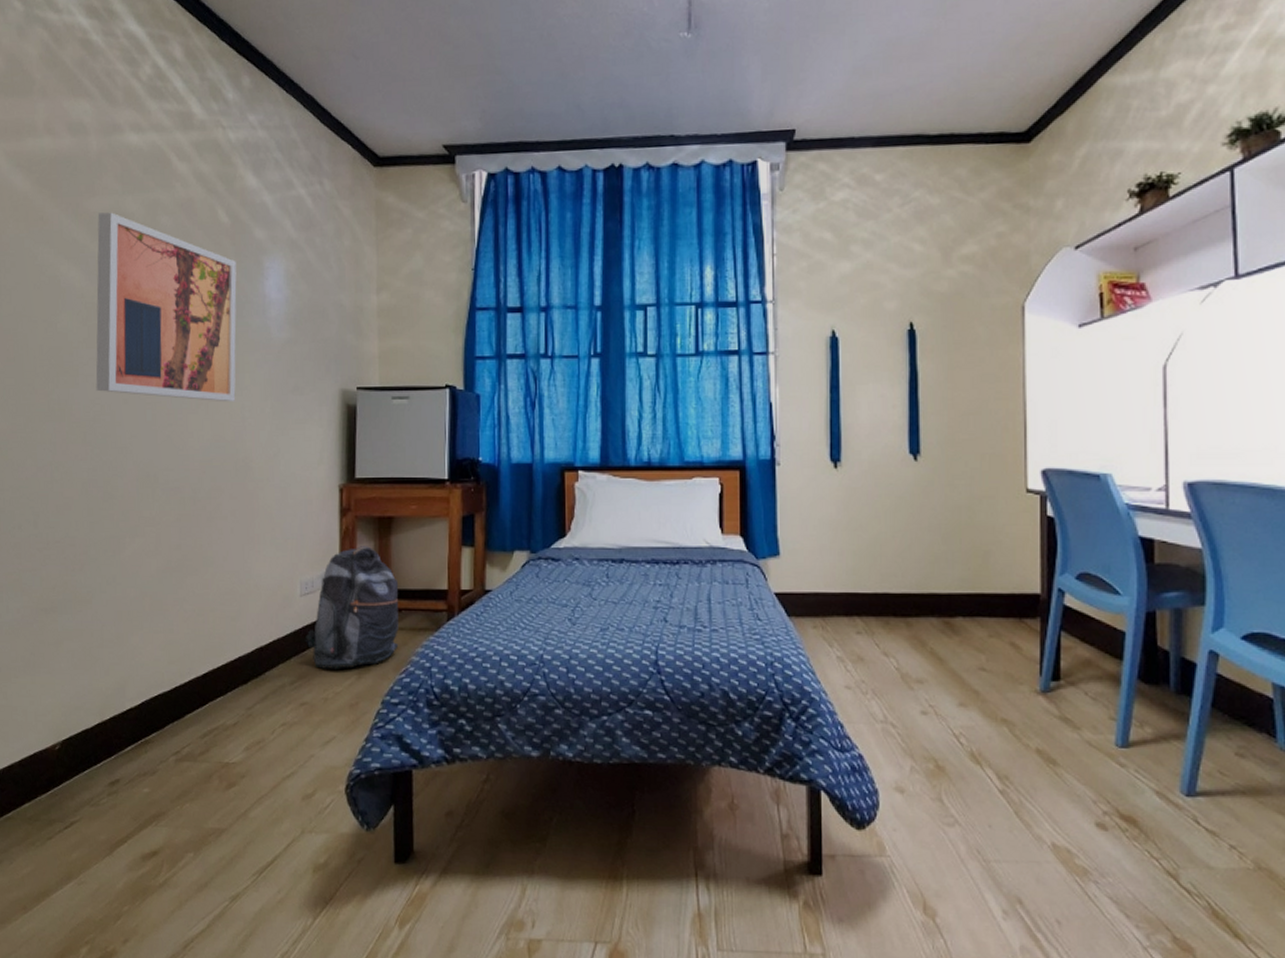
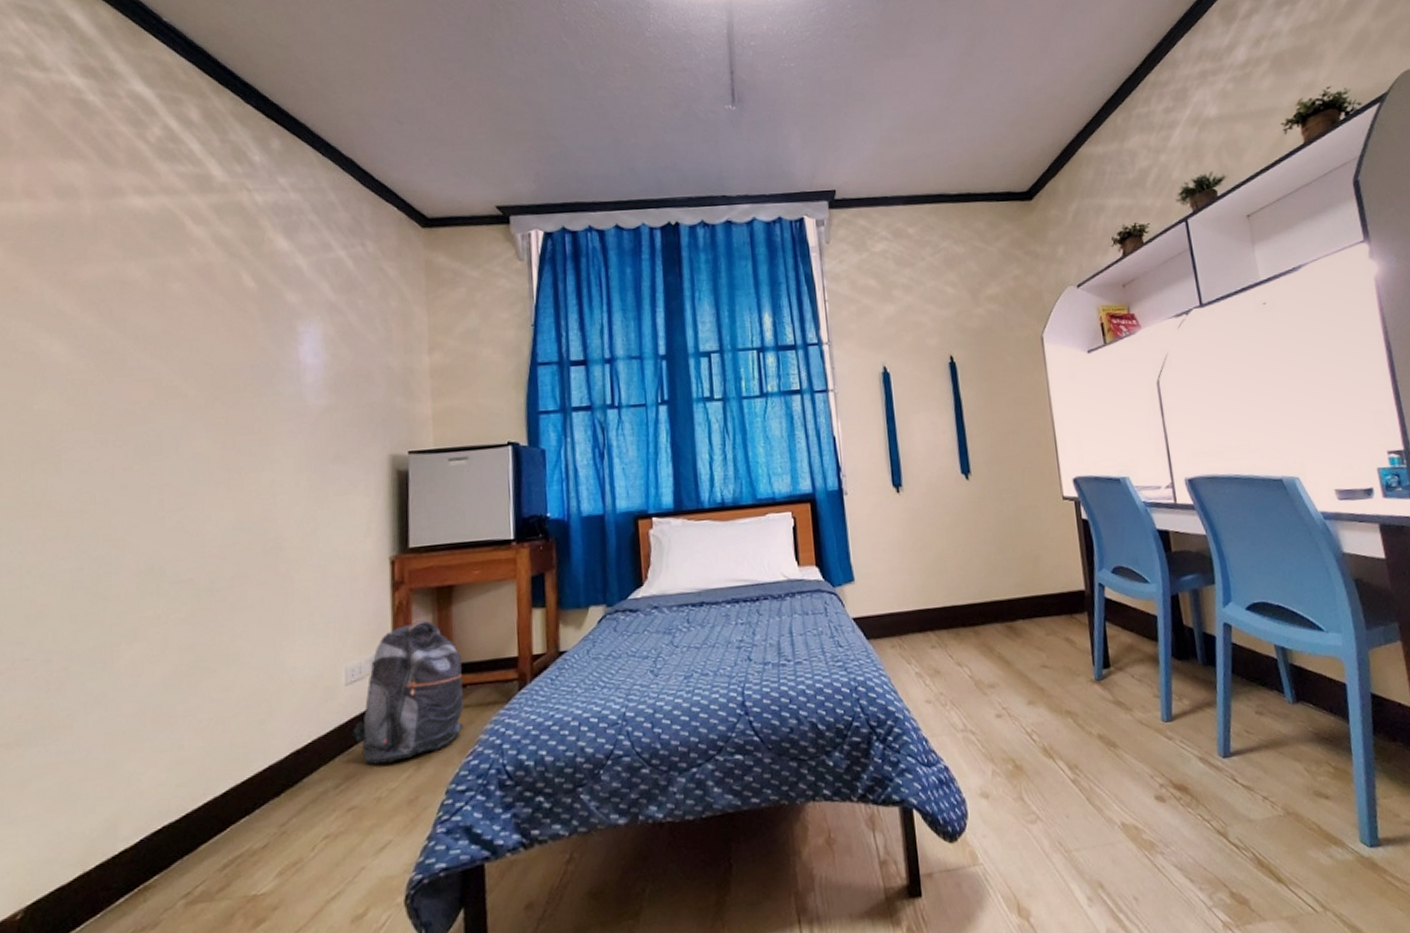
wall art: present [95,212,237,401] -> none [84,280,265,479]

